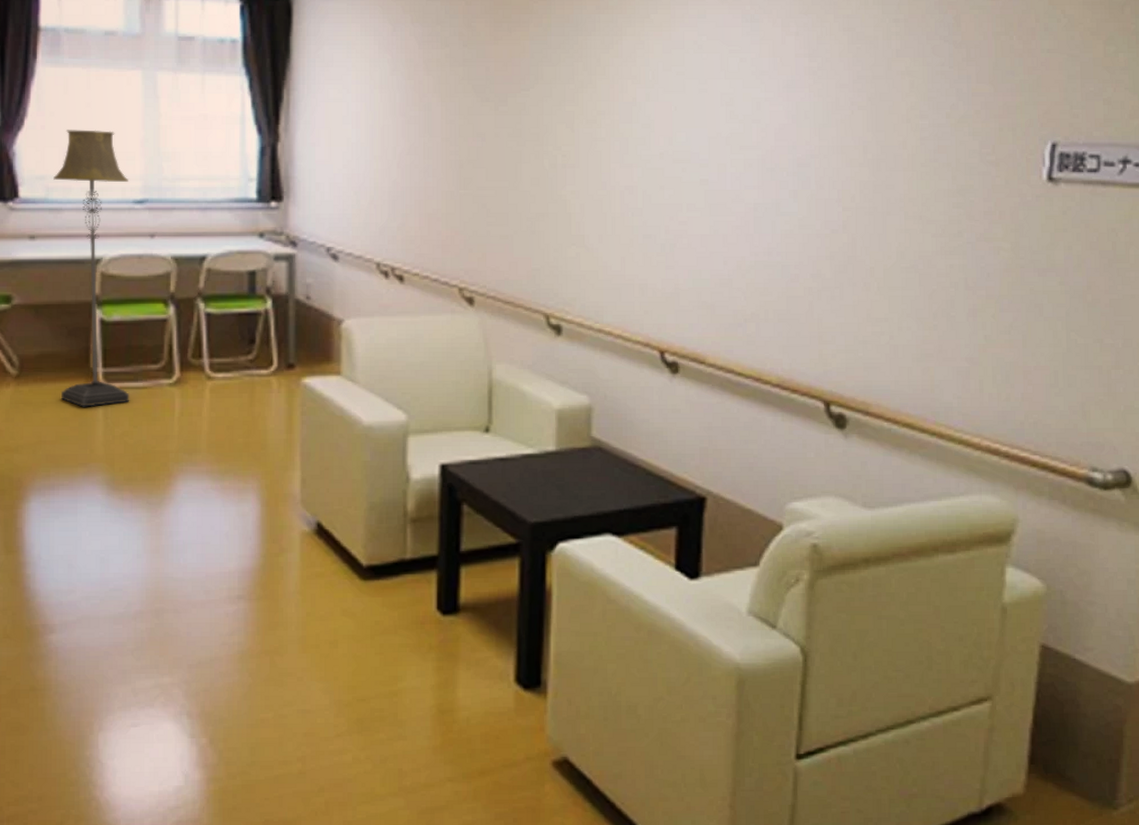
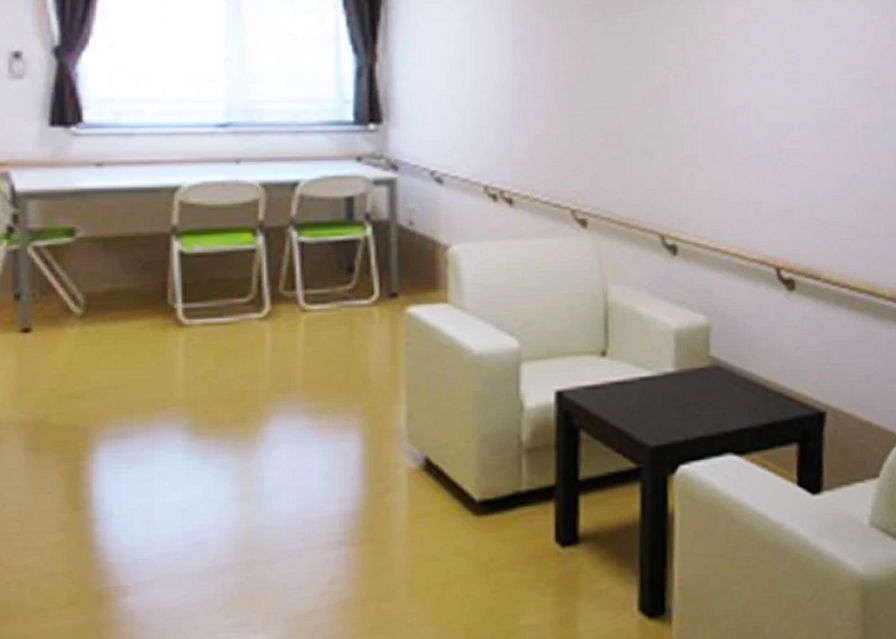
floor lamp: present [54,130,130,407] -> none [124,49,214,347]

